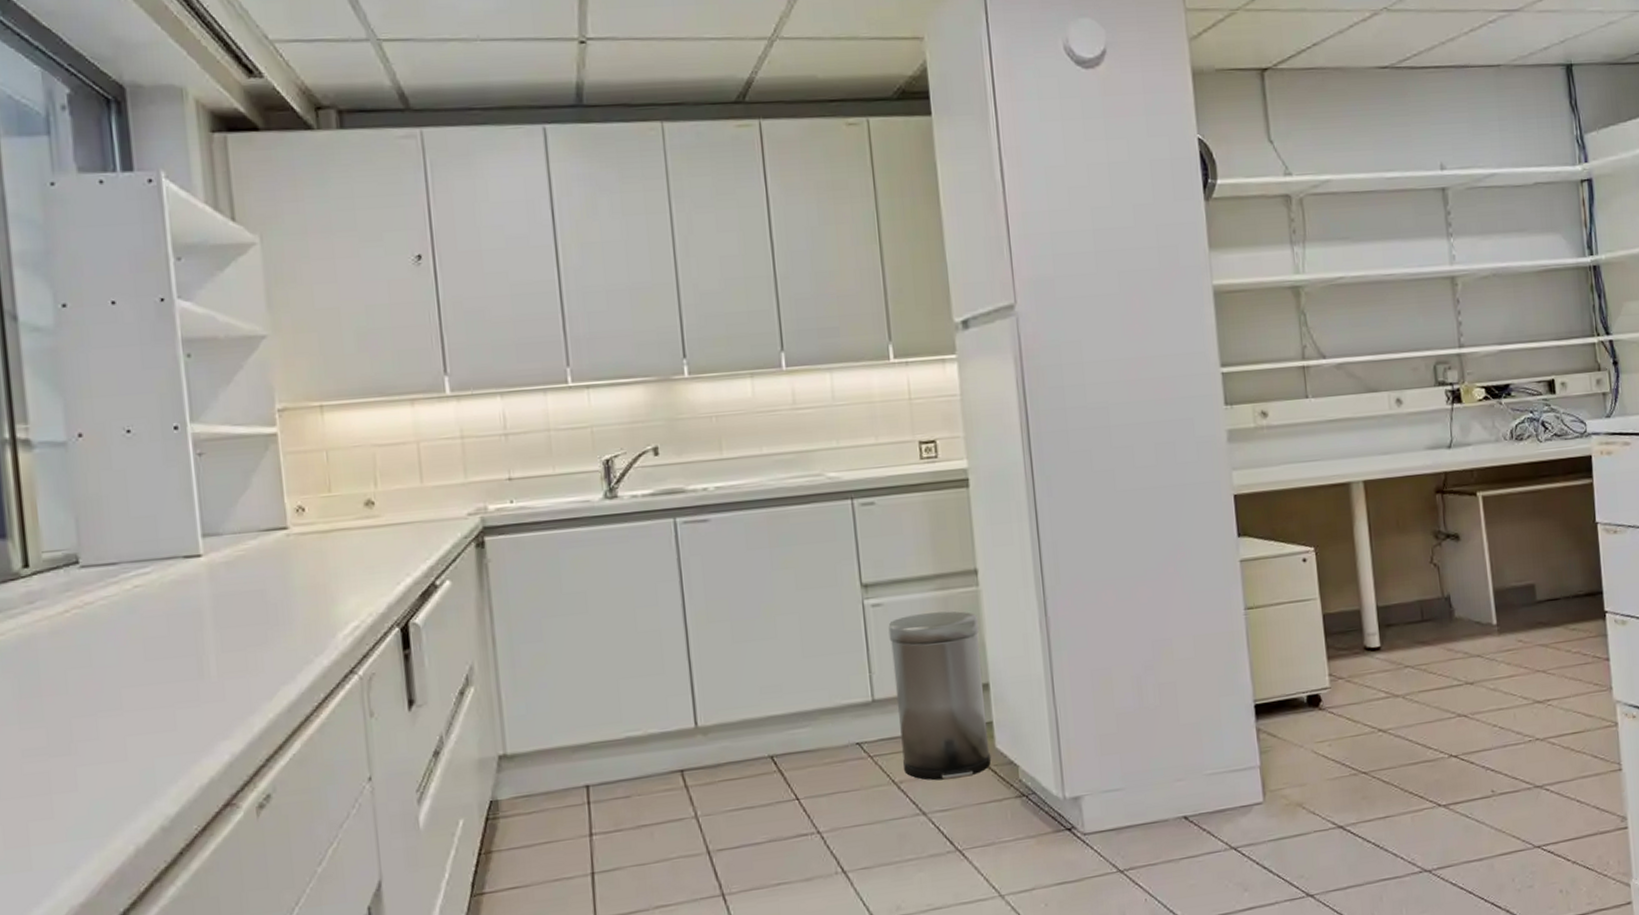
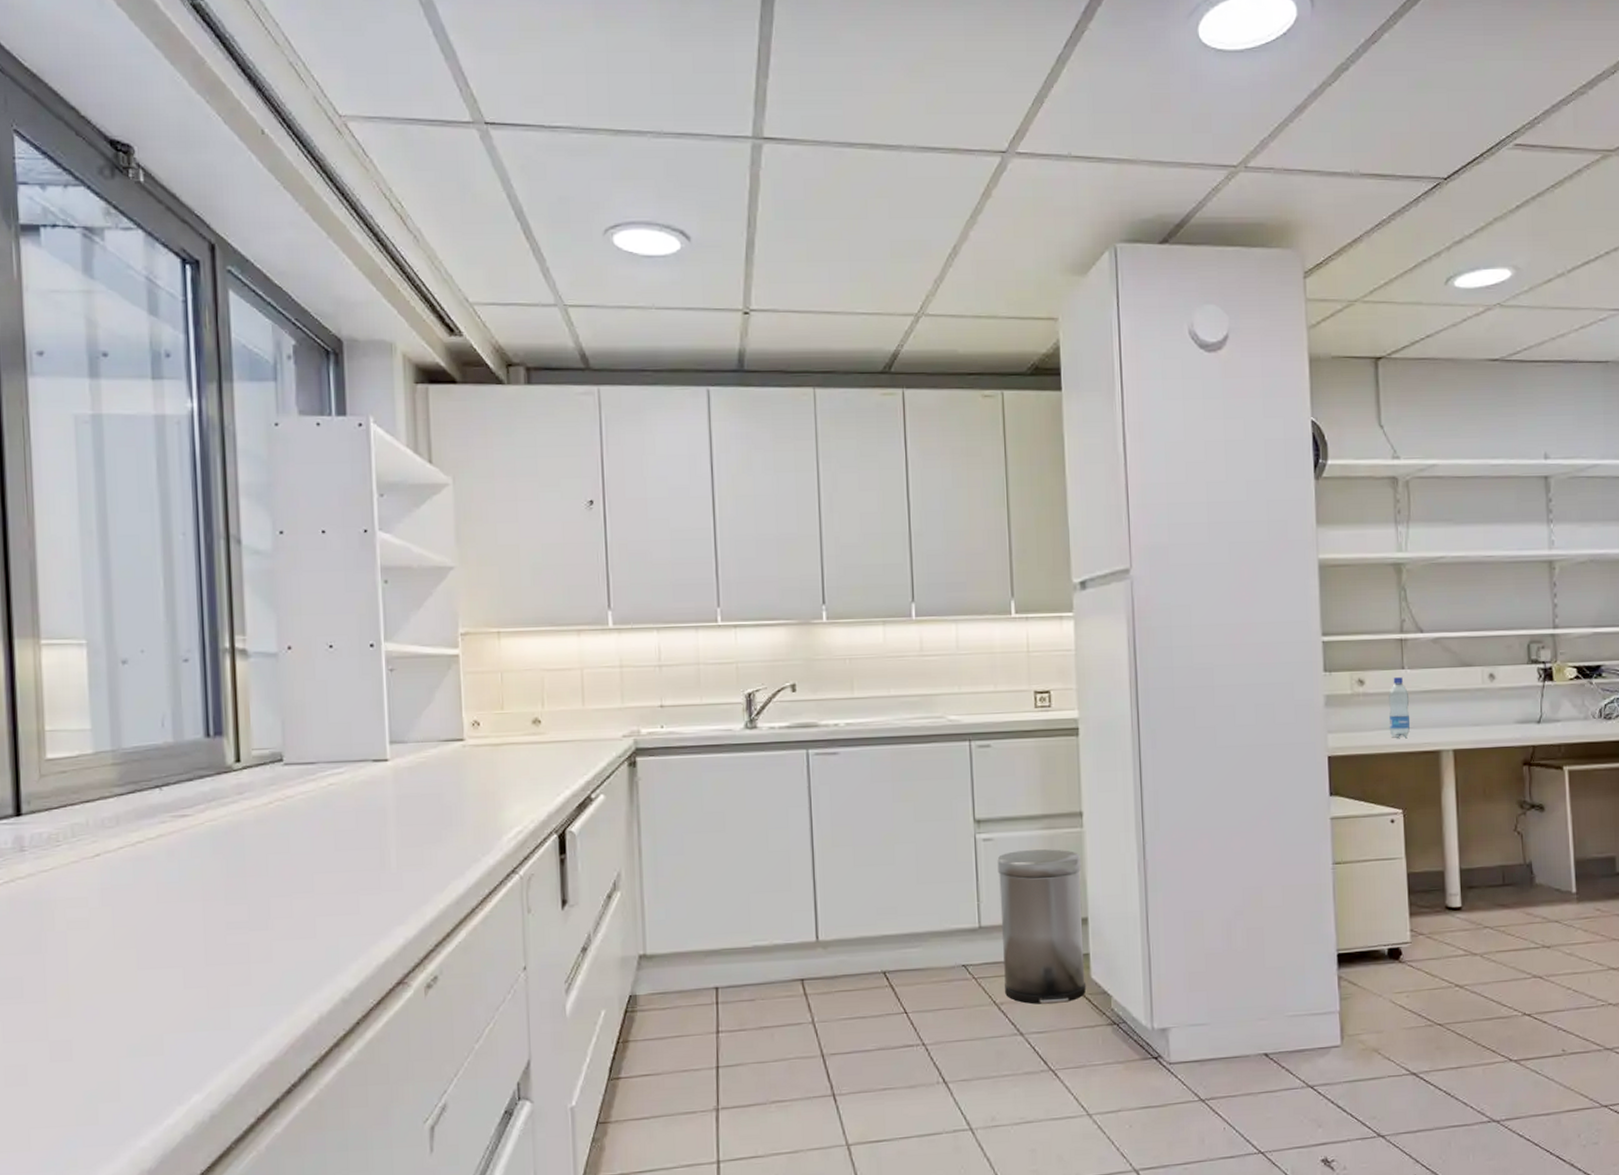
bottle: none [1293,407,1317,472] -> present [1388,677,1410,738]

